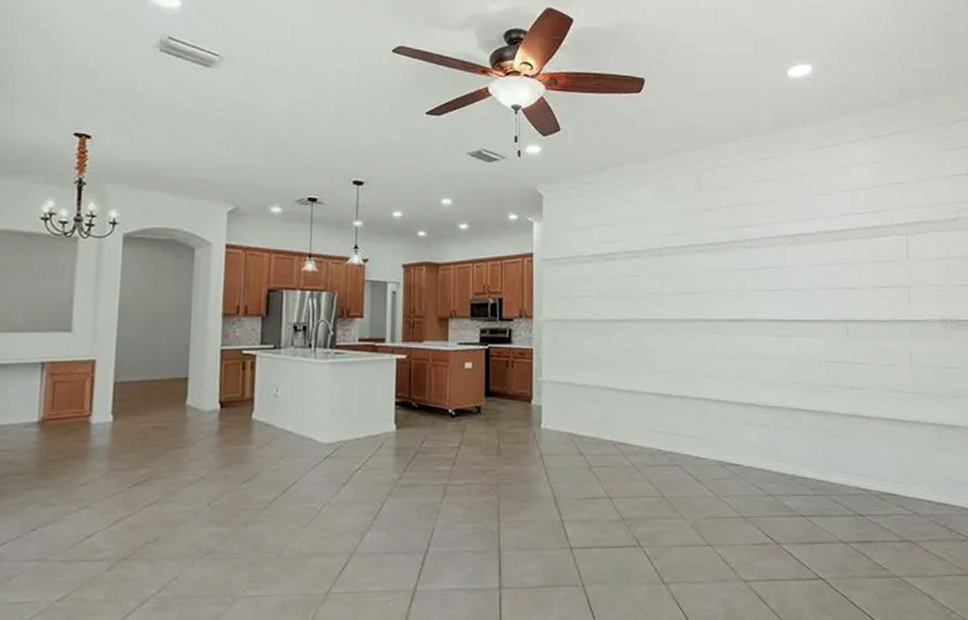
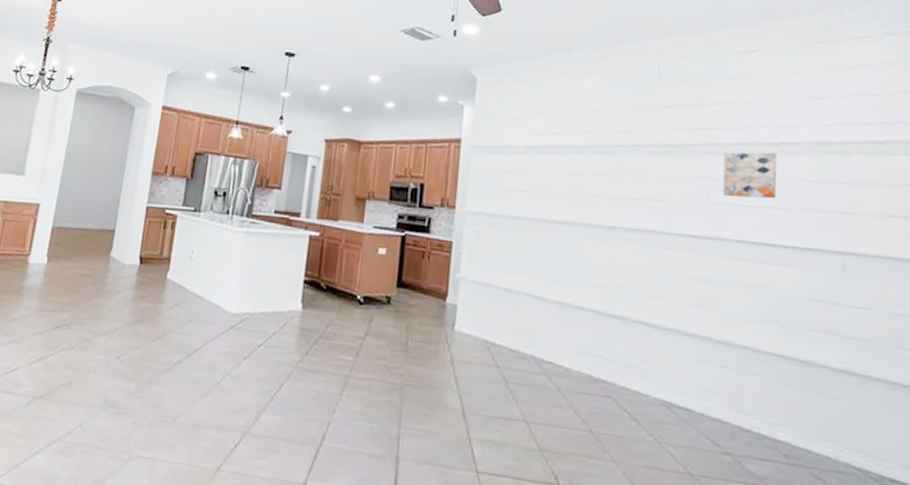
wall art: none [755,243,797,284] -> present [722,152,777,199]

